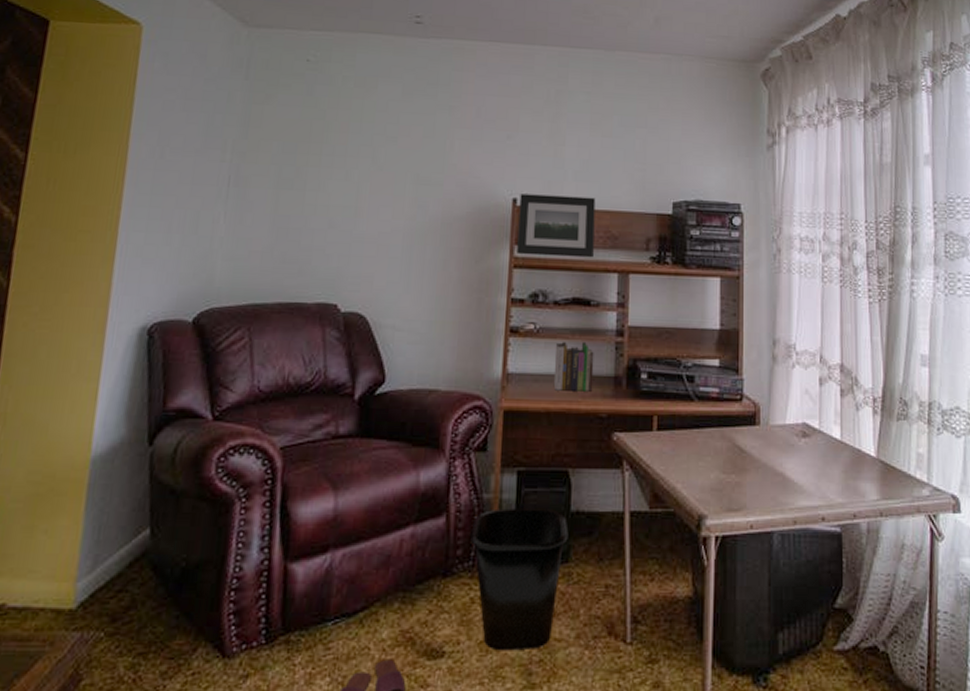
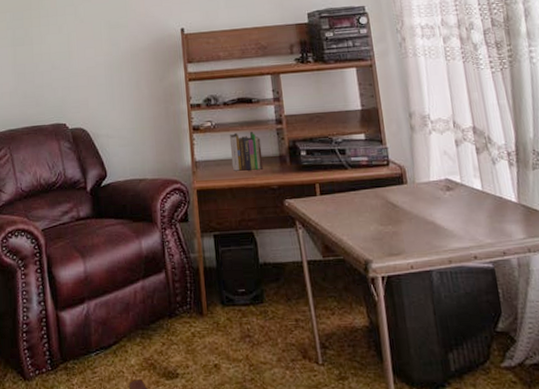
waste bin: present [470,508,569,649] -> none [185,262,261,371]
picture frame: present [517,193,596,258] -> none [186,18,249,71]

